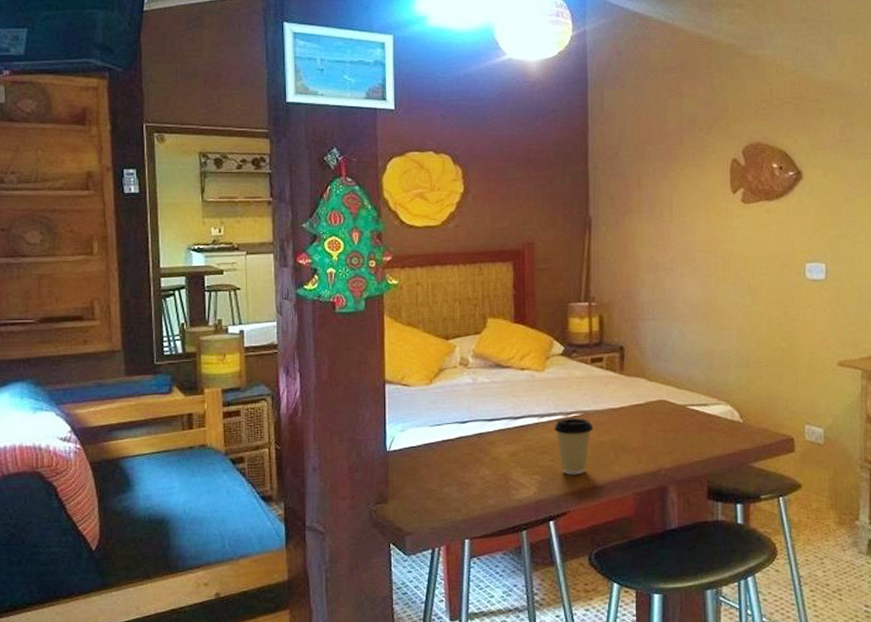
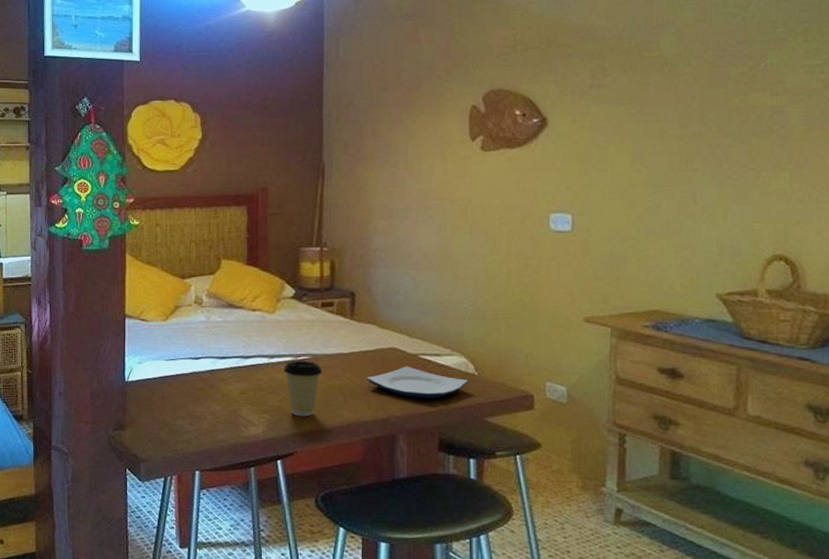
plate: none [637,417,734,449] -> present [367,366,469,399]

